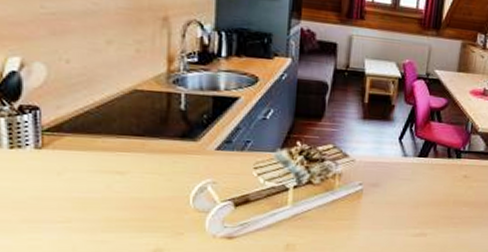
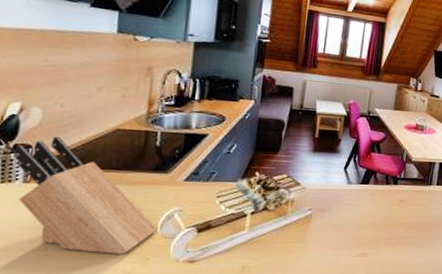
knife block: none [19,96,190,228] -> present [13,136,158,254]

